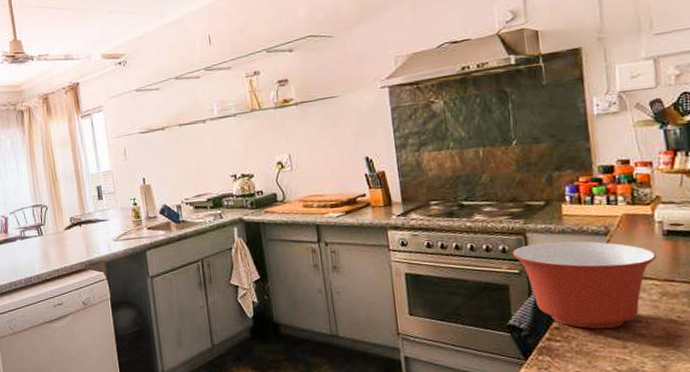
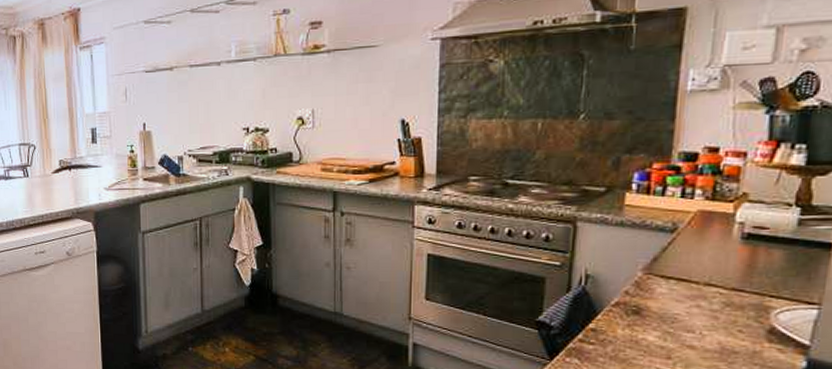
mixing bowl: present [512,241,656,329] -> none [555,235,728,336]

